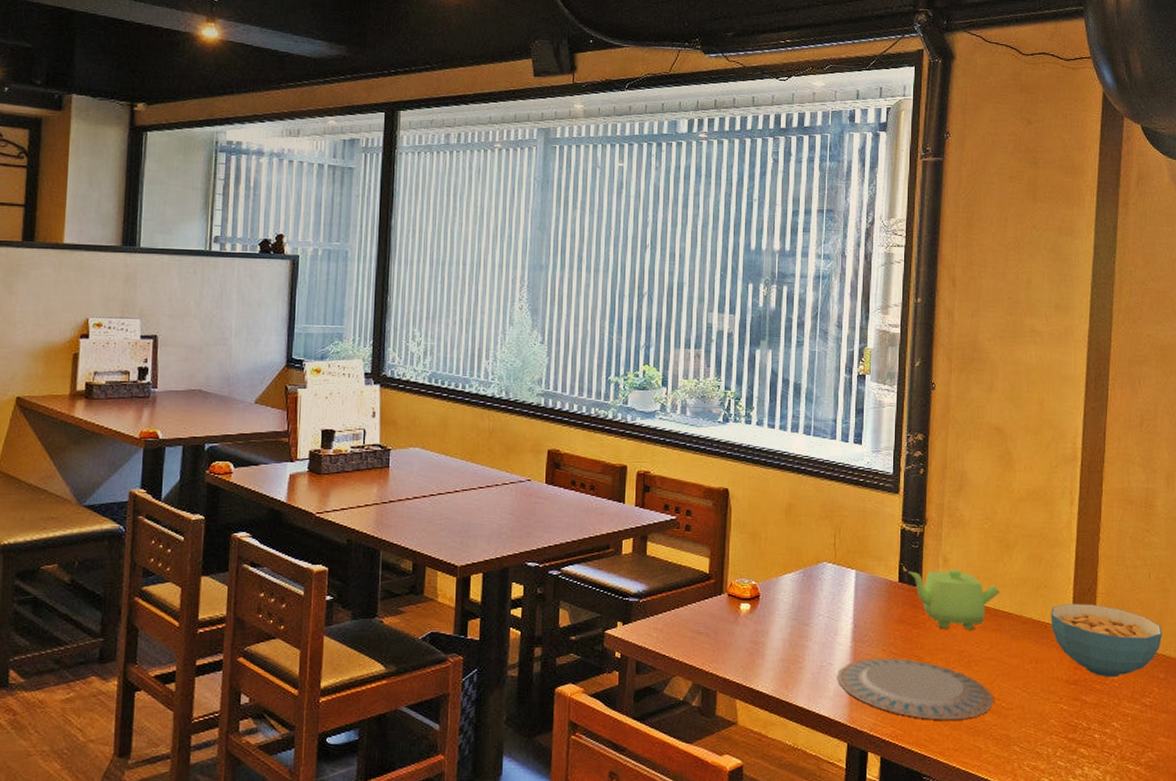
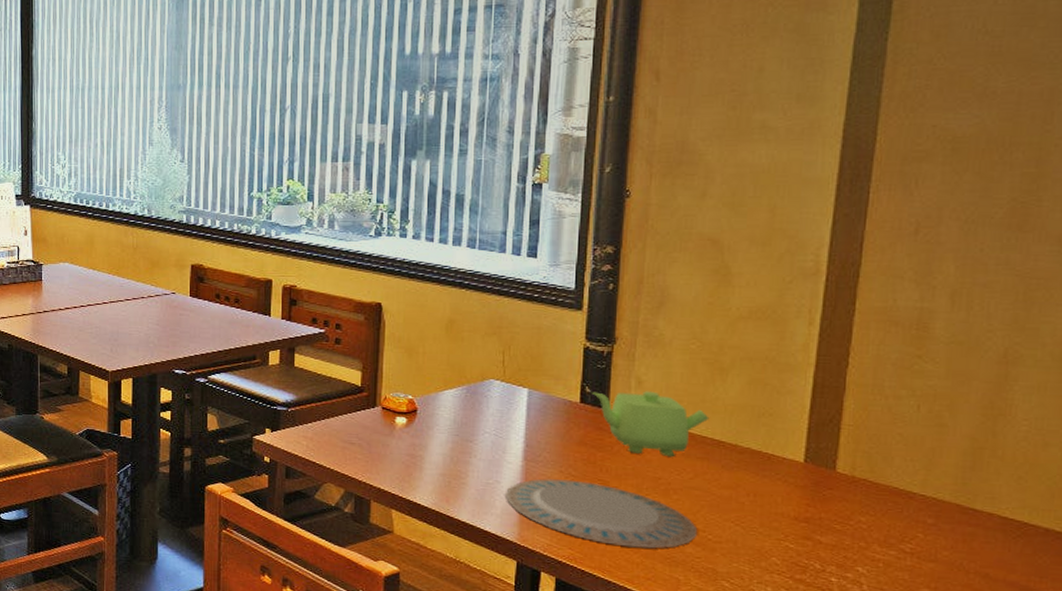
cereal bowl: present [1050,604,1163,678] -> none [775,434,934,519]

